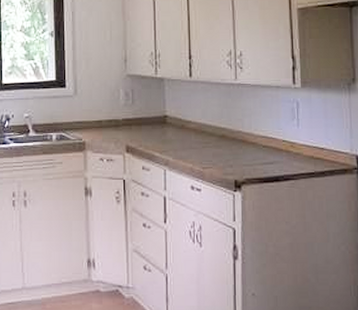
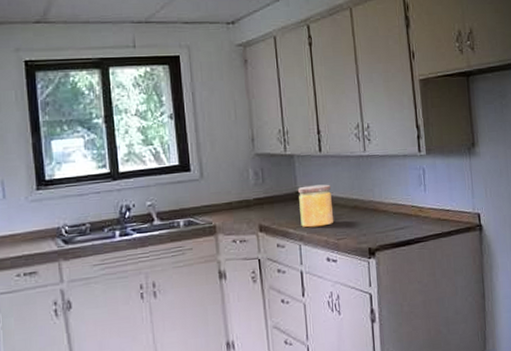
jar: none [167,110,201,153] -> present [298,184,334,228]

